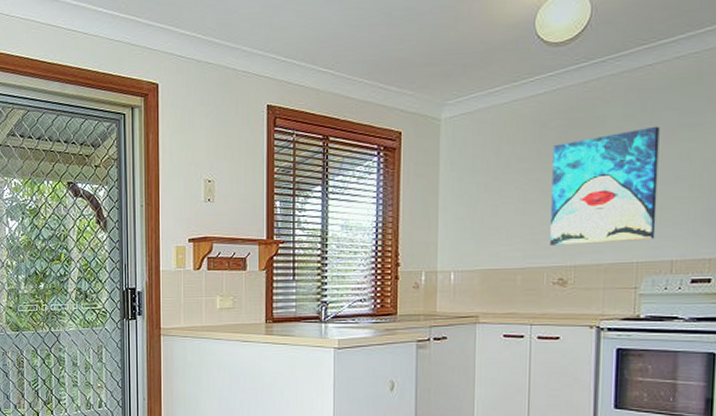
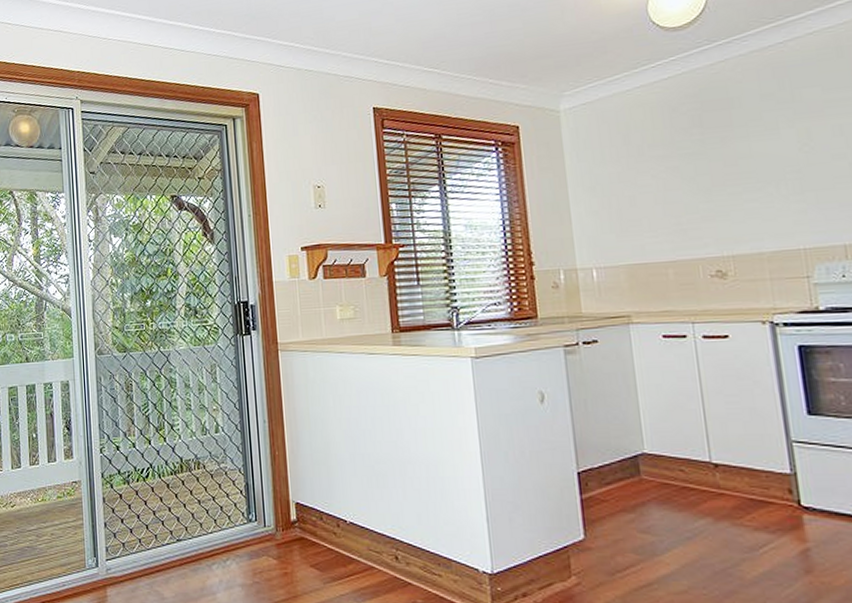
wall art: present [550,126,660,247] -> none [687,103,821,236]

